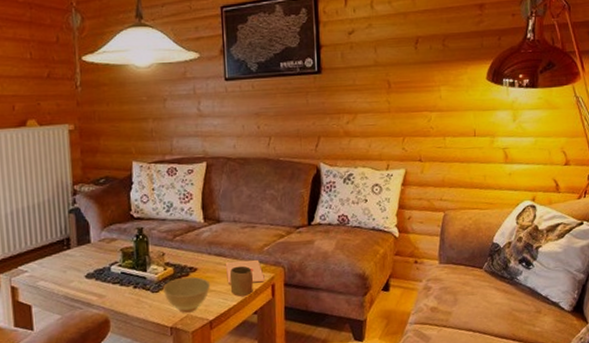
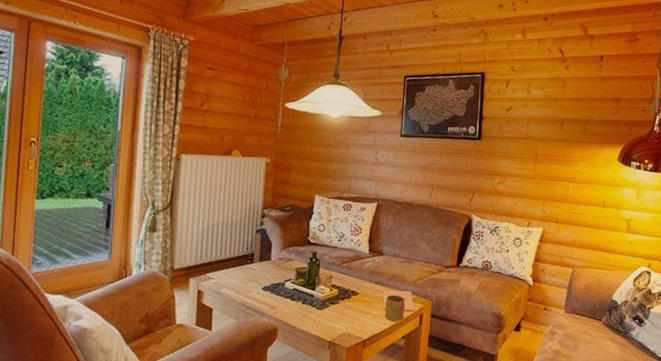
bowl: present [163,276,211,313] -> none [327,299,368,331]

